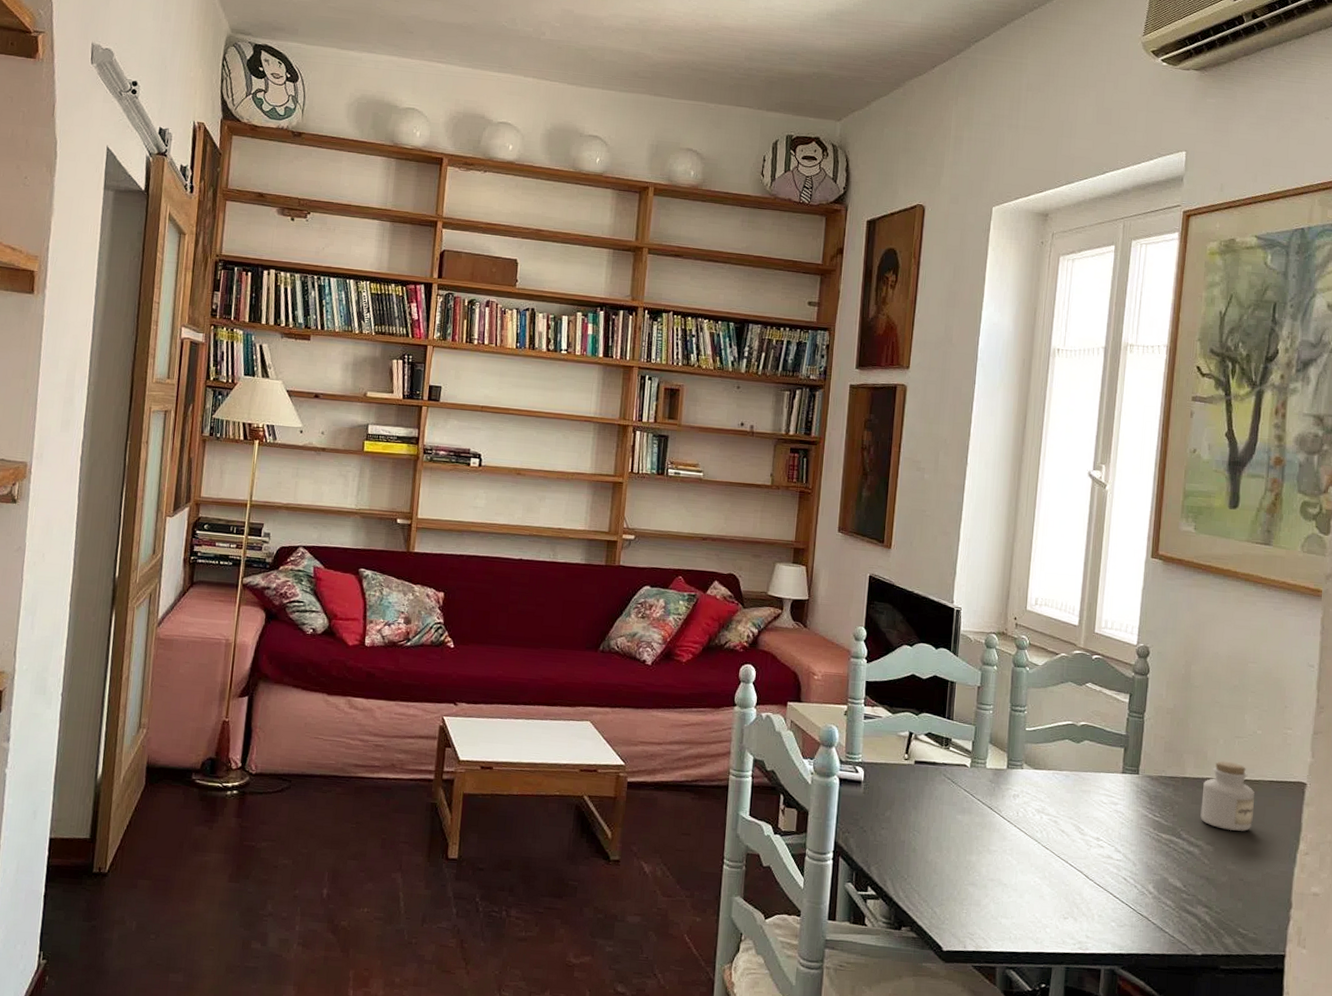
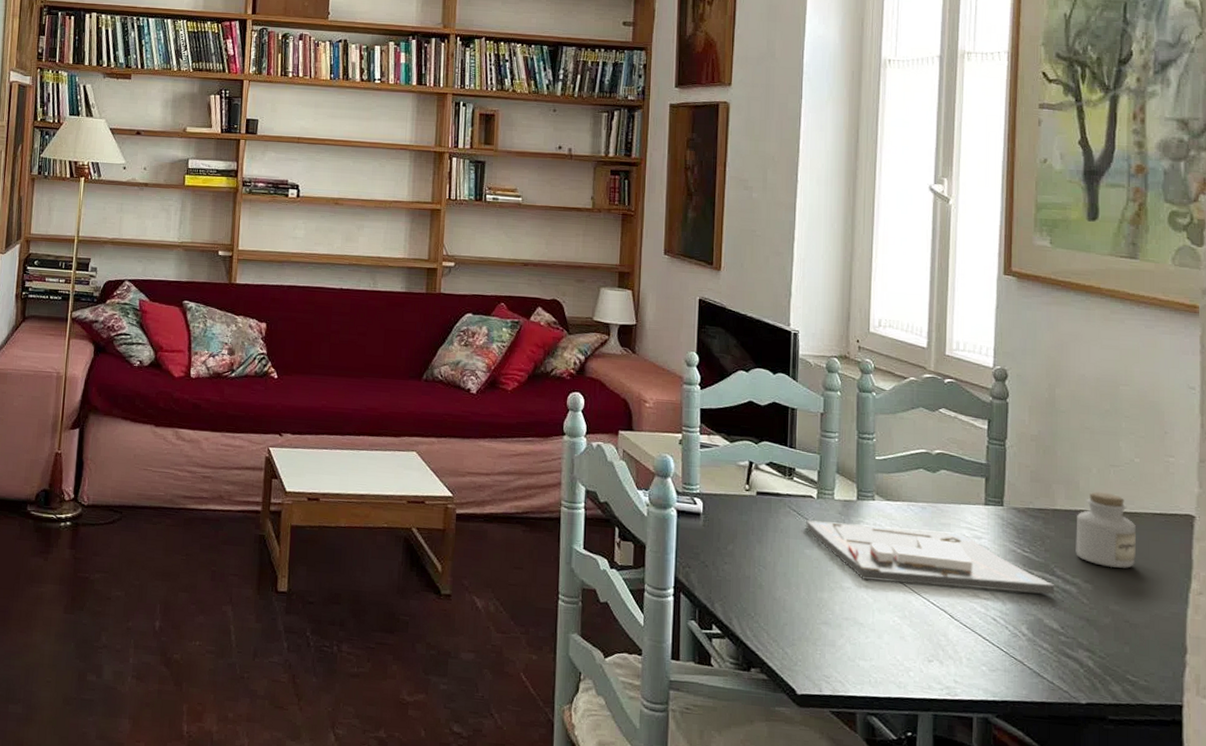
board game: none [959,787,1180,856] -> present [806,520,1054,595]

